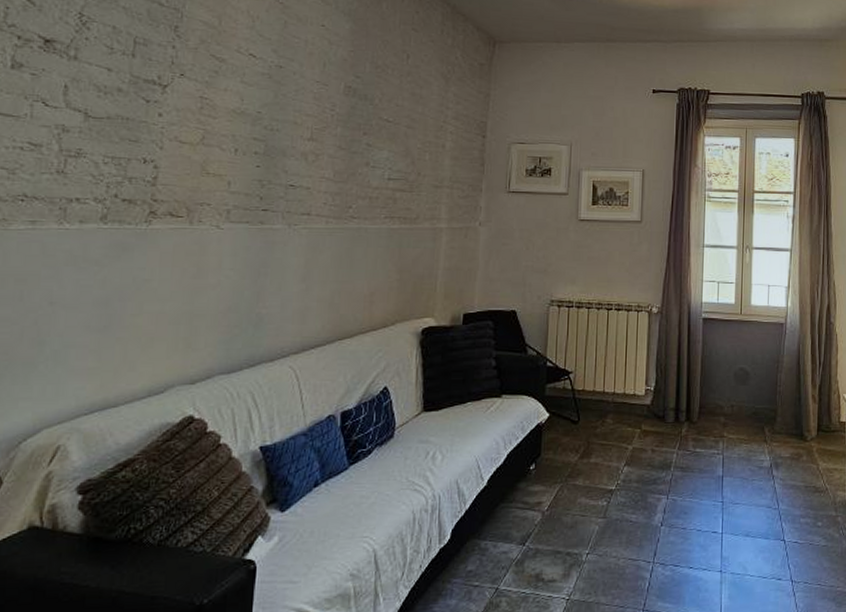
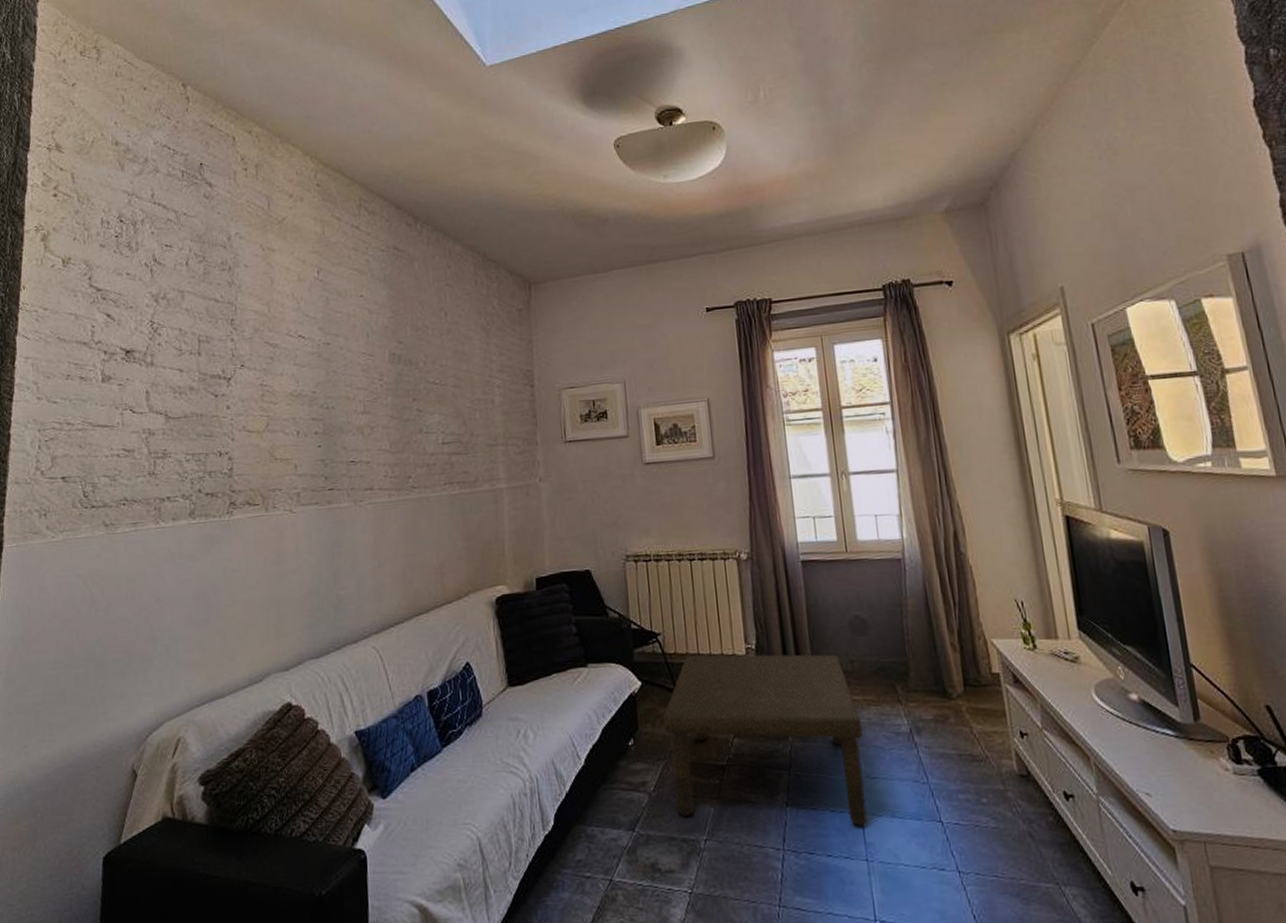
coffee table: none [564,392,733,543] -> present [663,654,868,826]

